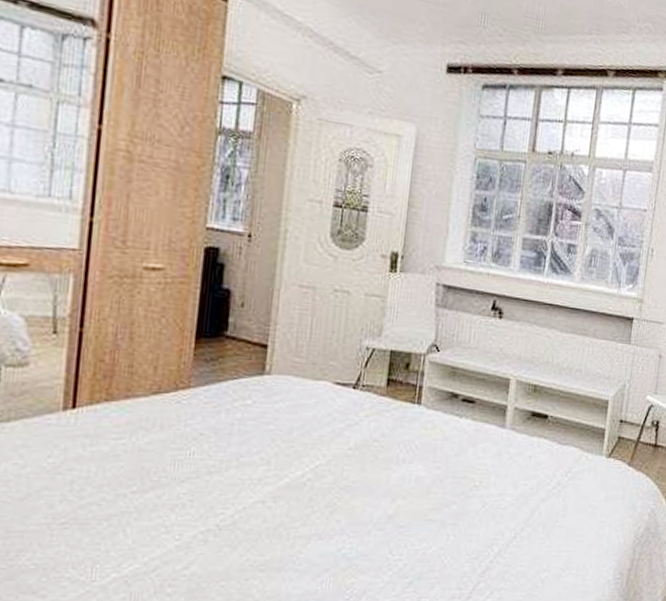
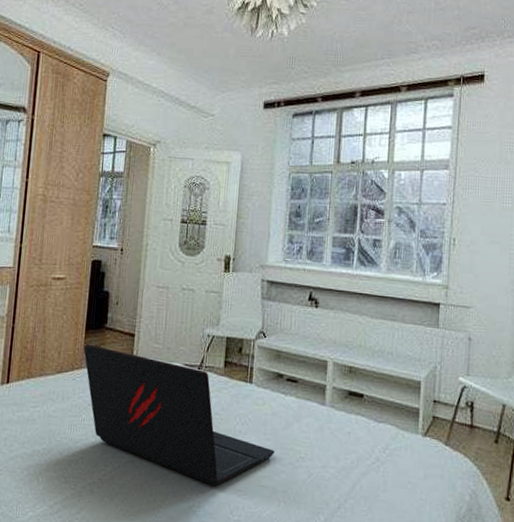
laptop: none [192,356,445,523] -> present [83,344,275,486]

